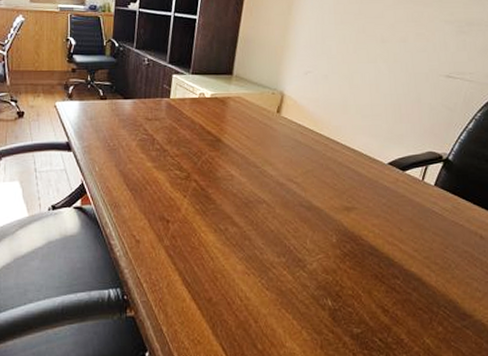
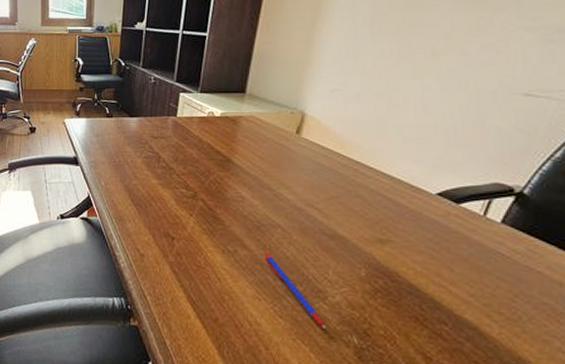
pen: none [252,227,305,295] -> present [264,252,325,329]

